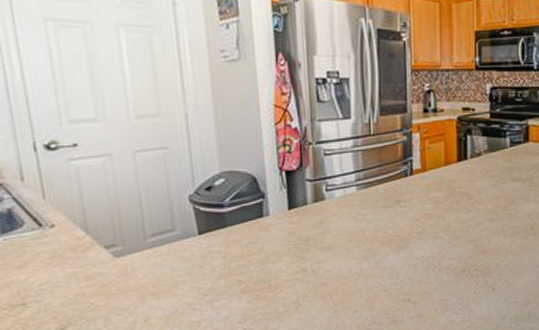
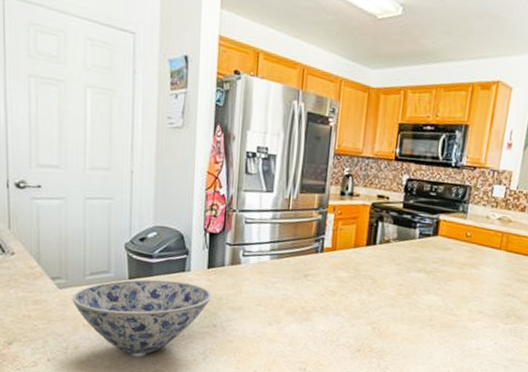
bowl: none [133,228,297,317] -> present [72,279,212,355]

